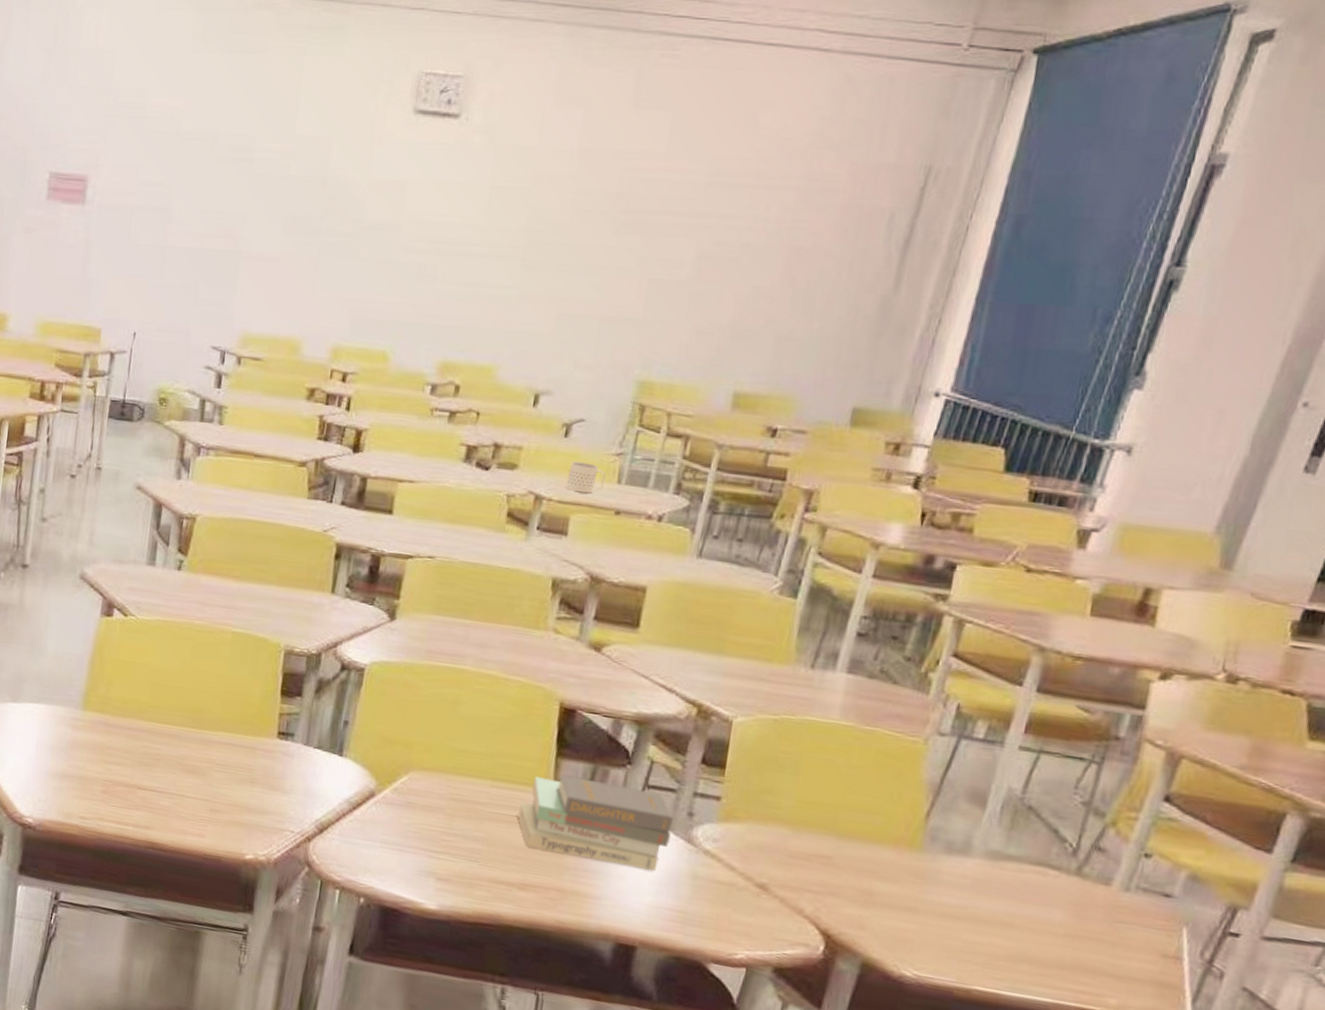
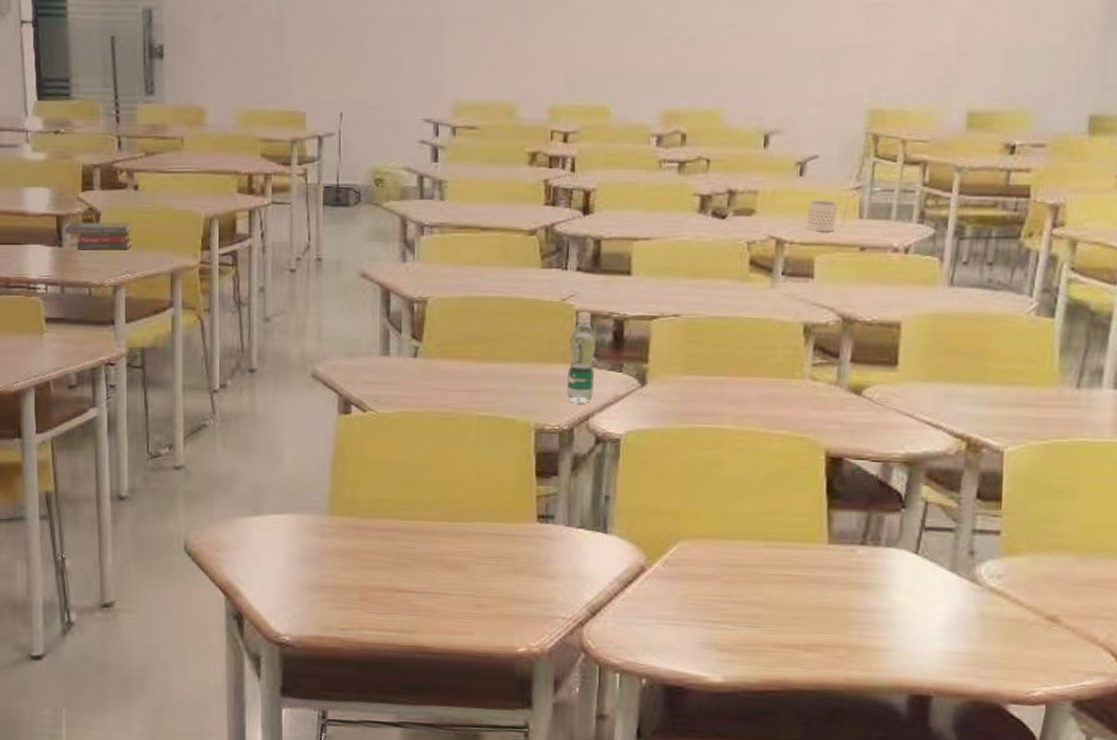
bottle: none [318,544,352,631] -> present [567,312,596,404]
books: present [517,775,674,871] -> none [794,527,955,615]

